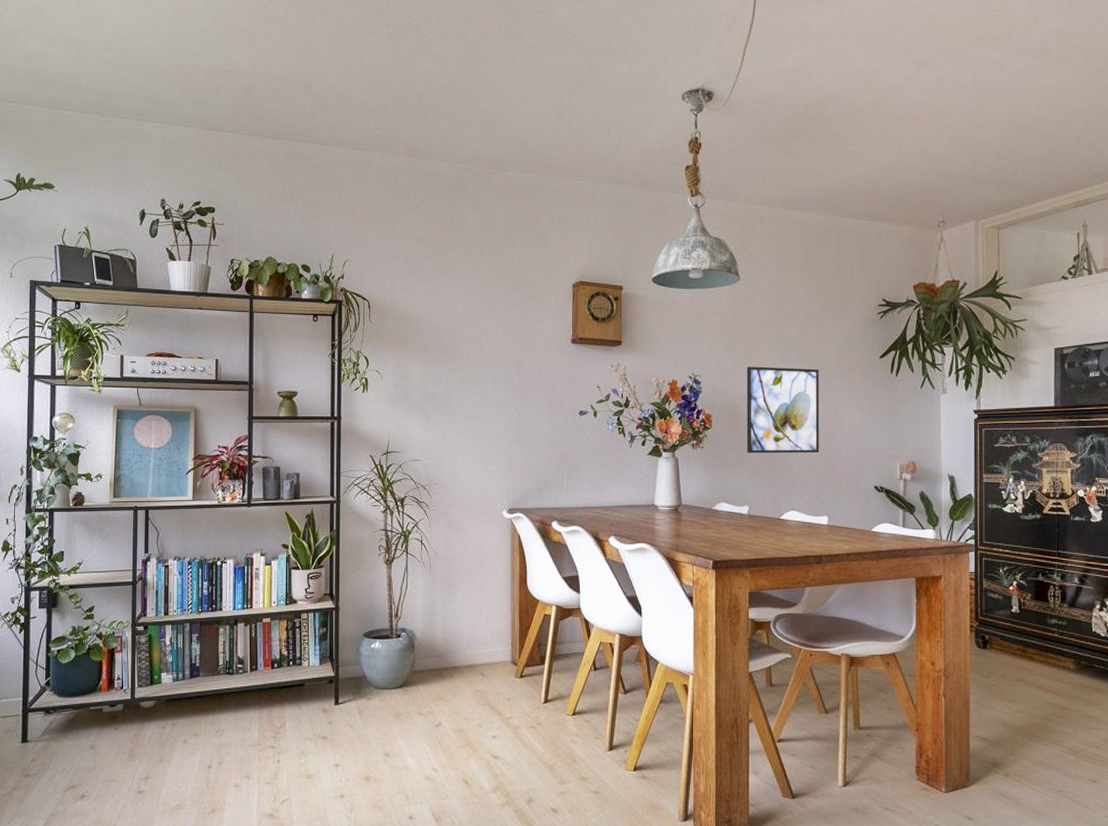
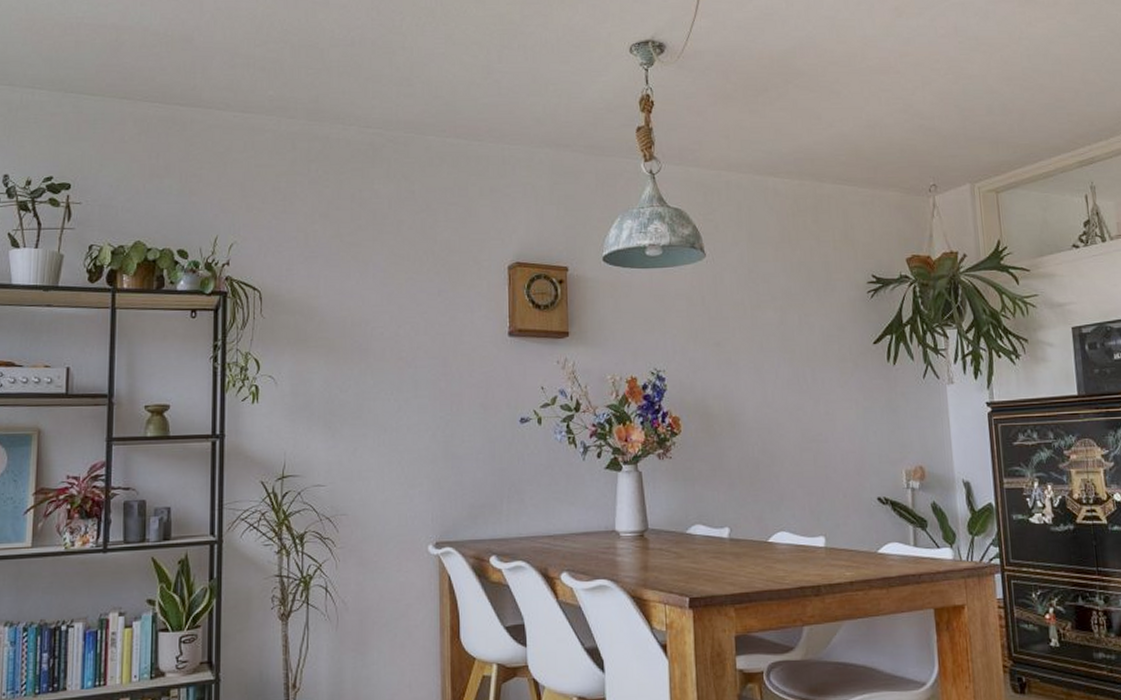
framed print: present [746,366,820,454] -> none [718,357,810,463]

